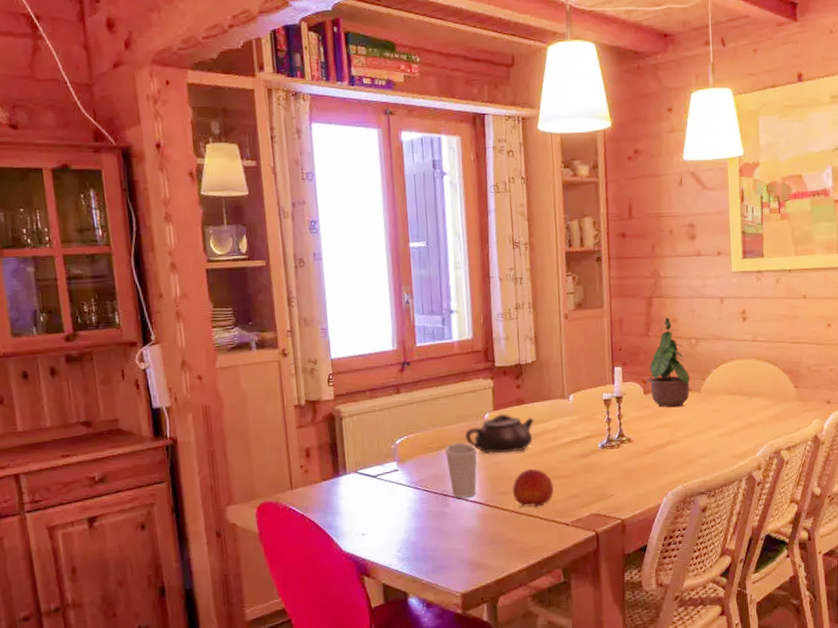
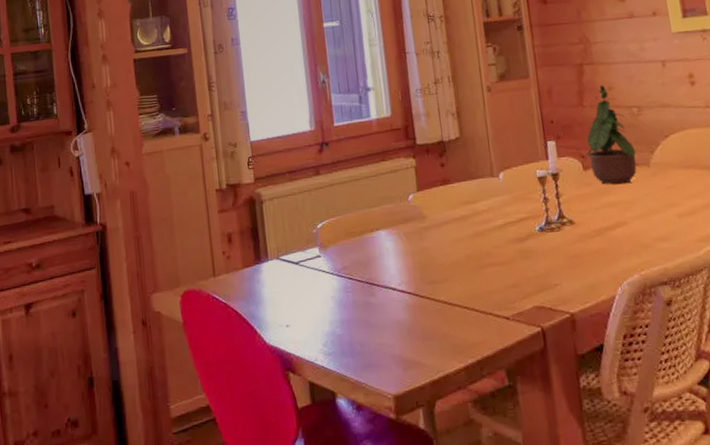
cup: present [445,443,477,498] -> none [368,227,404,287]
teapot: present [465,413,534,454] -> none [389,193,463,238]
fruit: present [513,468,554,509] -> none [443,254,490,299]

